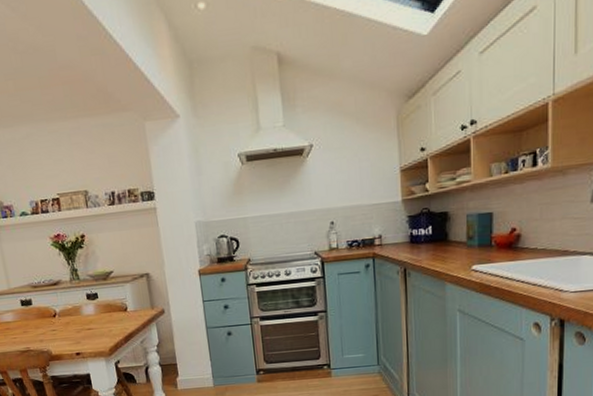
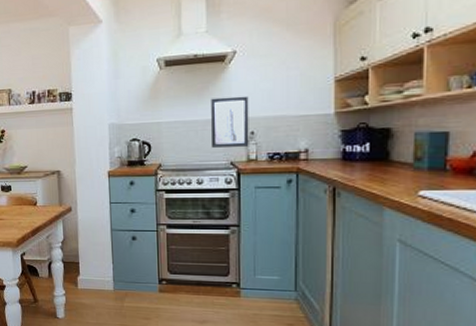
wall art: none [293,188,330,239] -> present [210,96,249,148]

